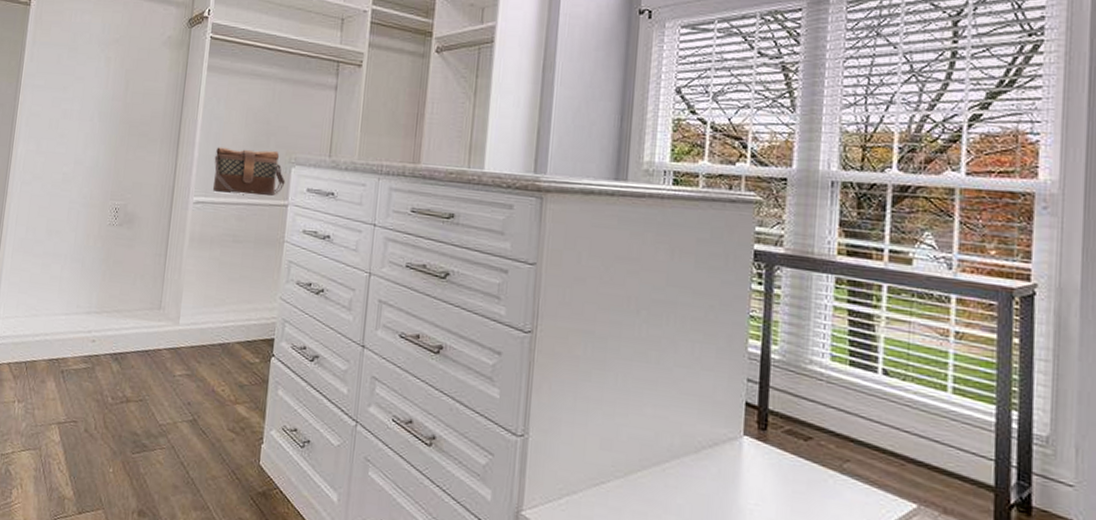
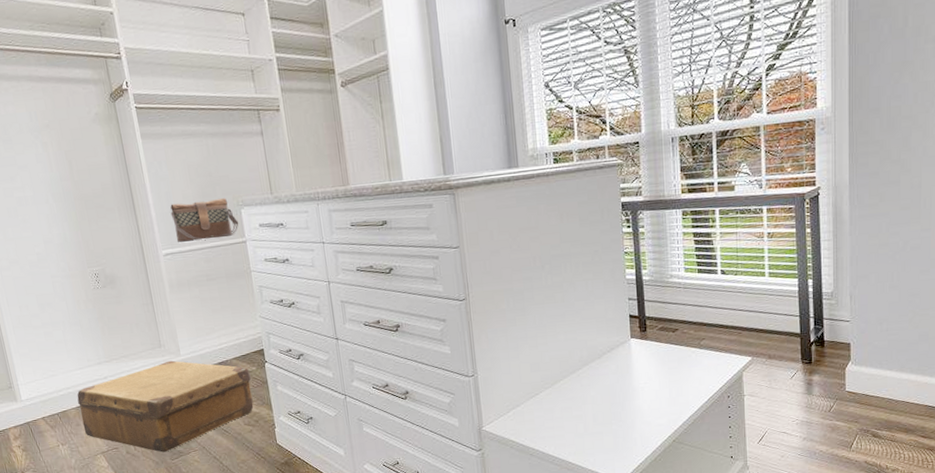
suitcase: none [47,327,251,442] -> present [76,360,254,453]

